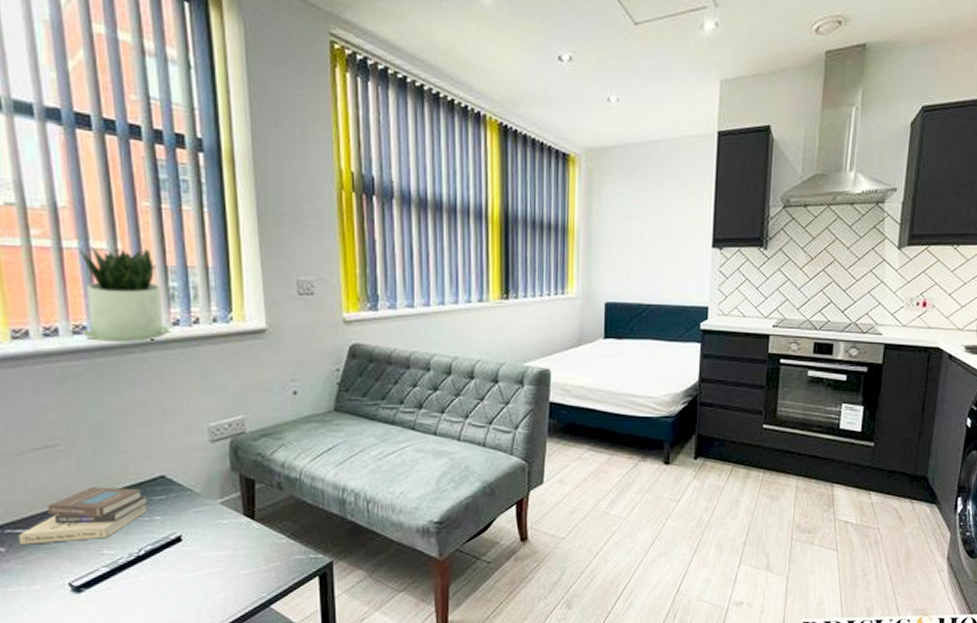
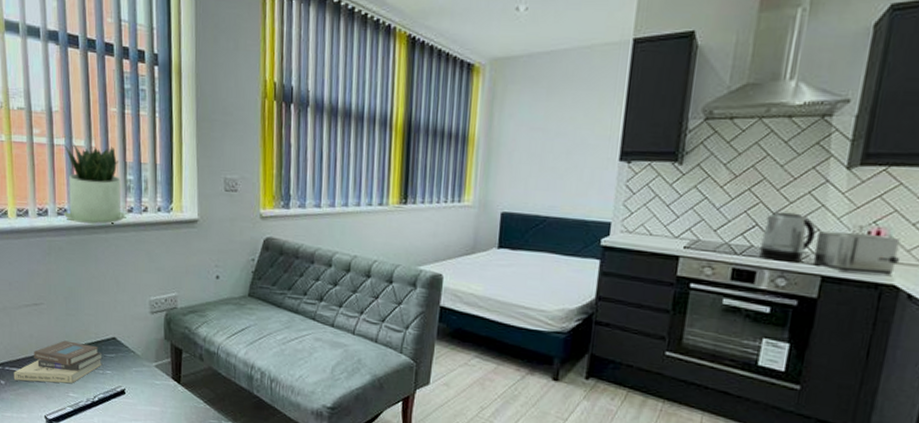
kettle: none [835,289,878,333] -> present [759,211,816,263]
toaster: none [877,303,942,340] -> present [812,231,901,275]

